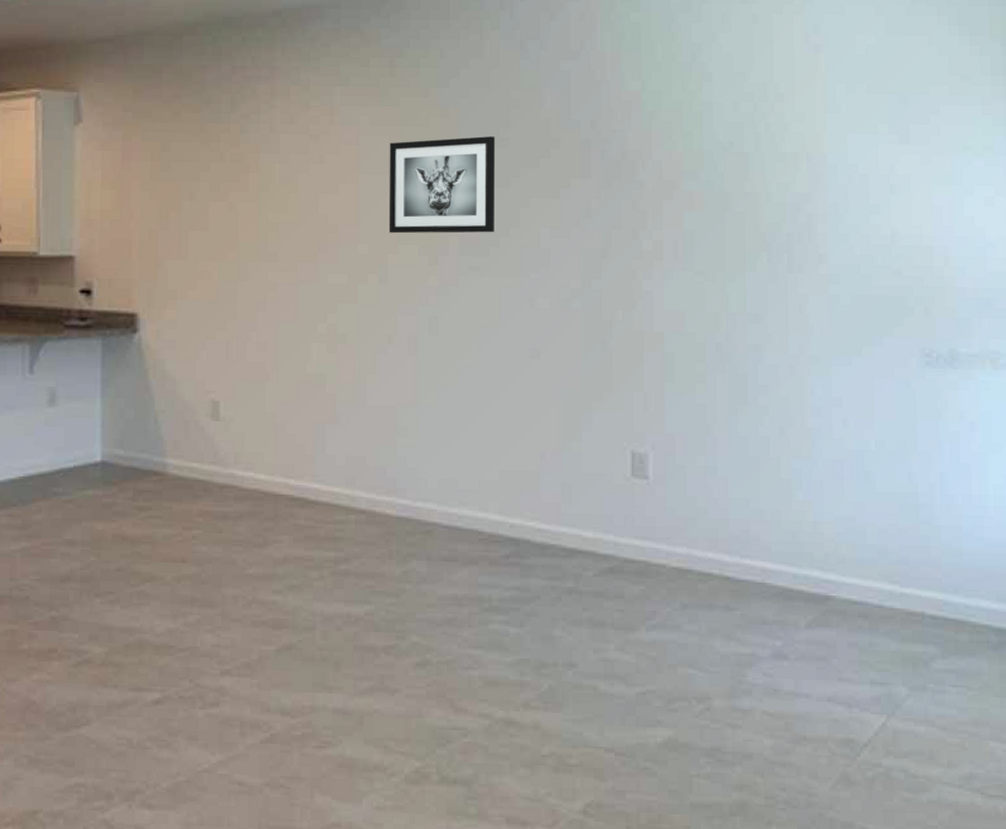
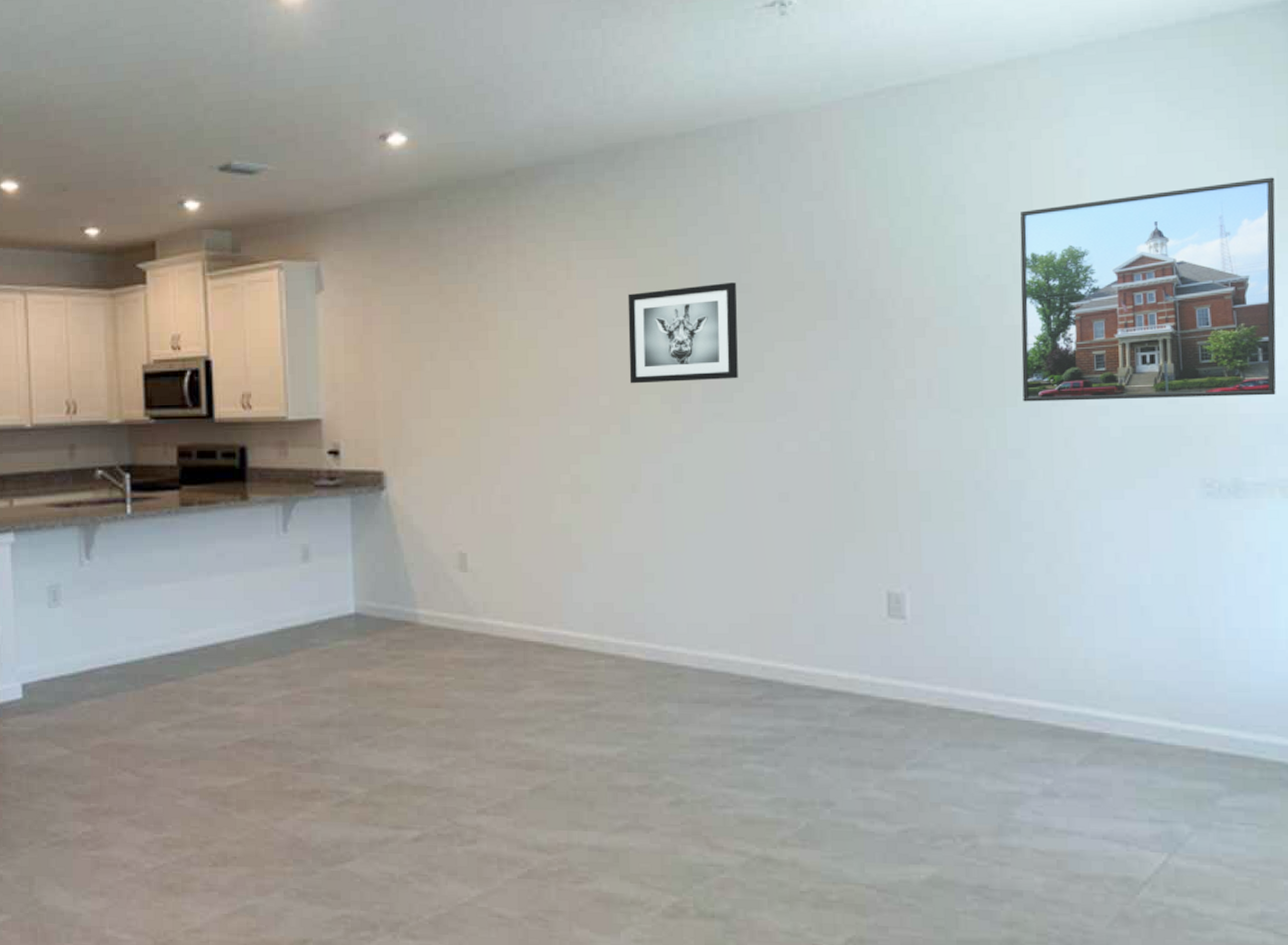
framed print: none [761,63,989,271] -> present [1020,177,1277,402]

